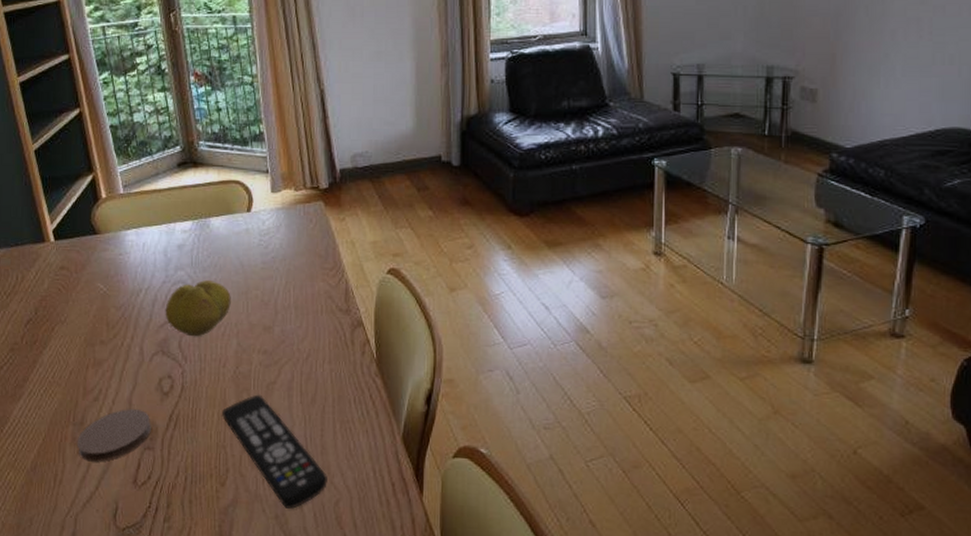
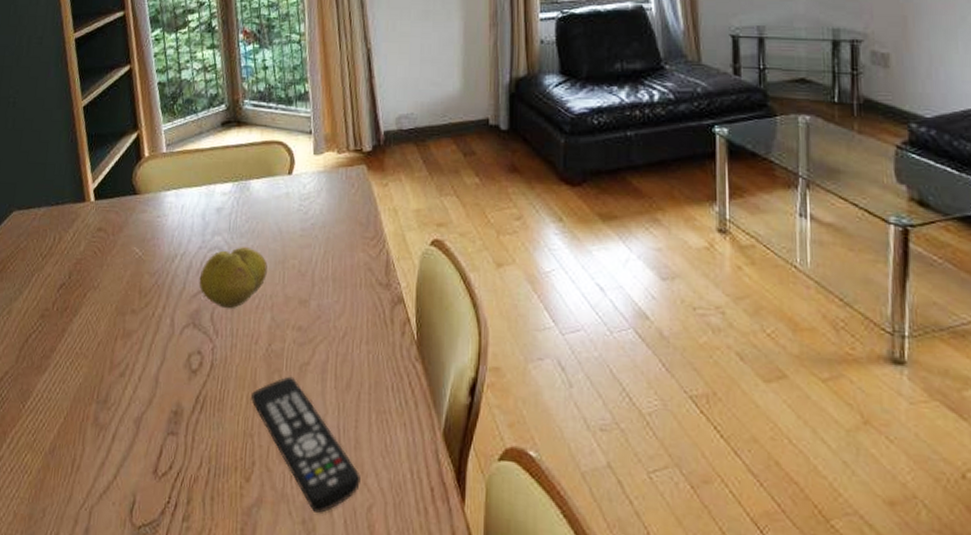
coaster: present [77,409,151,462] -> none [98,387,177,447]

